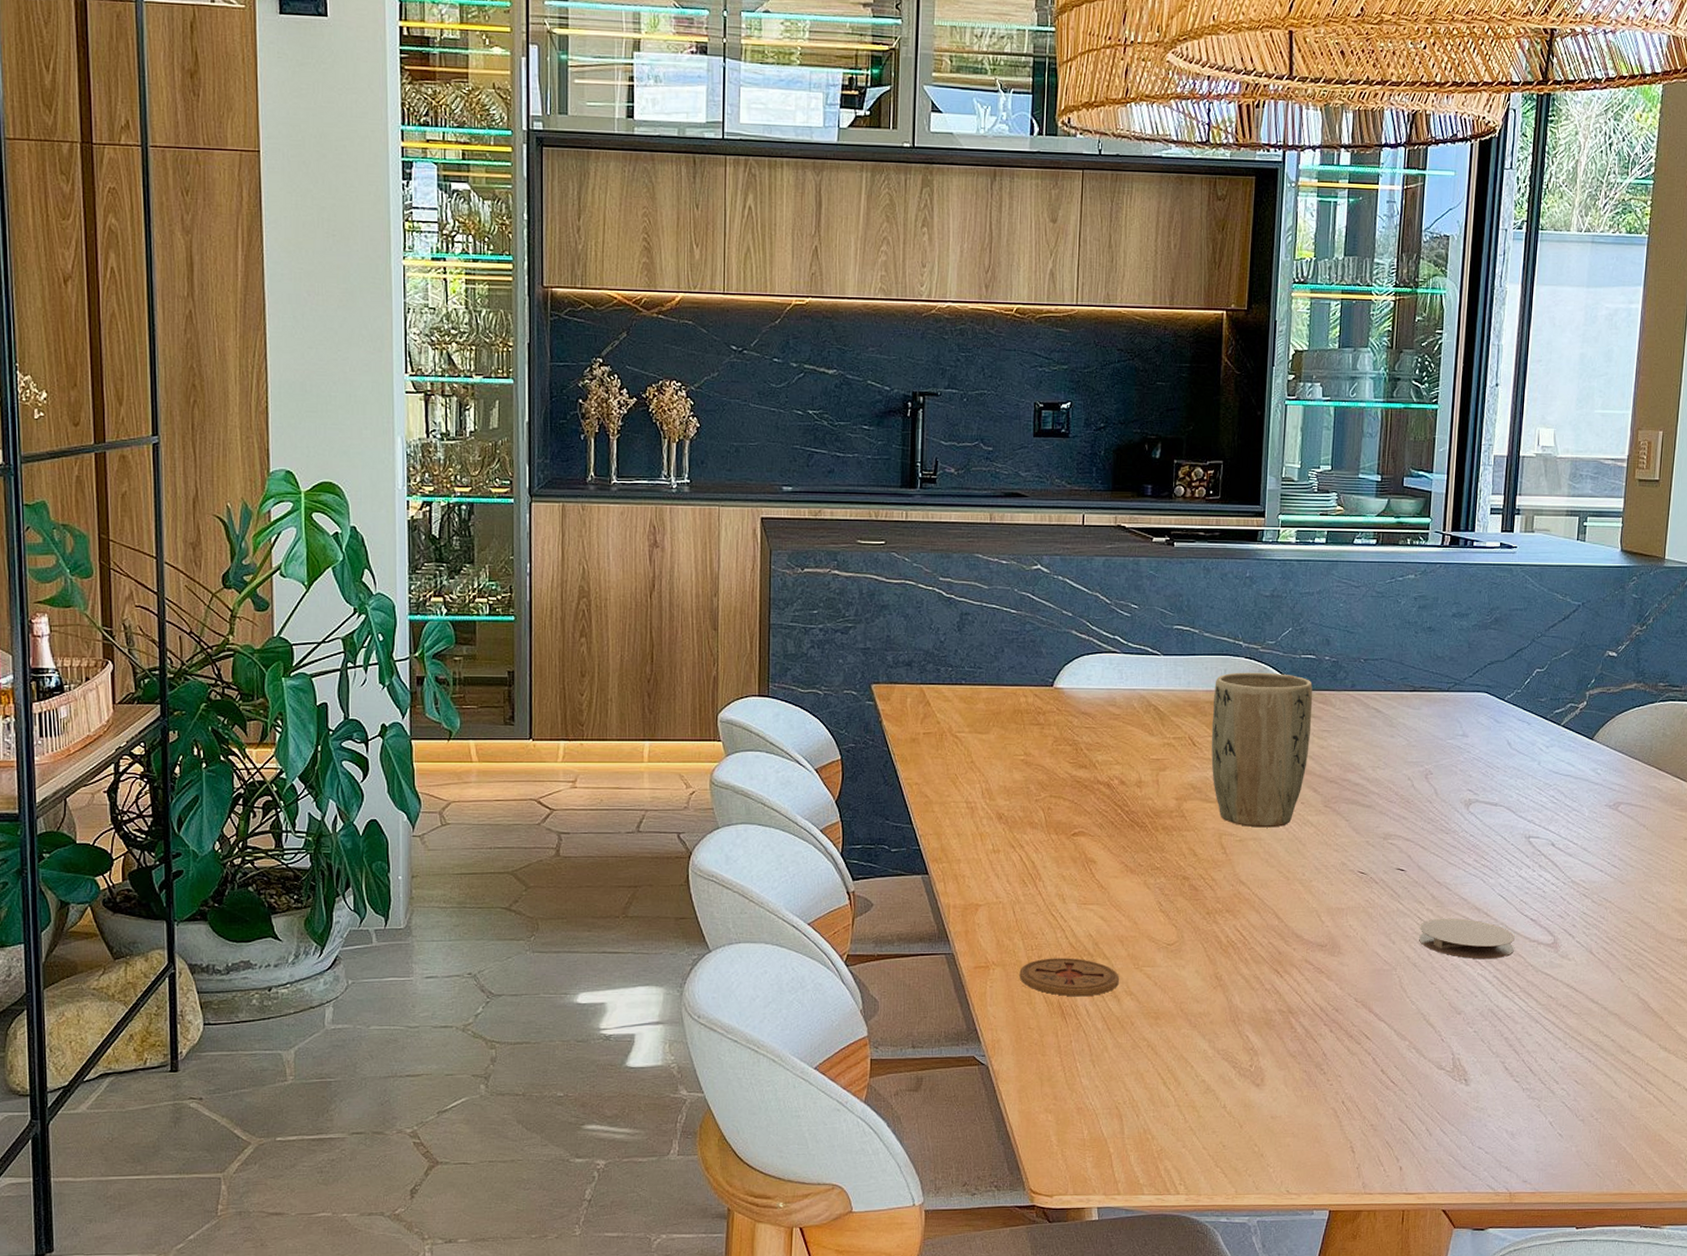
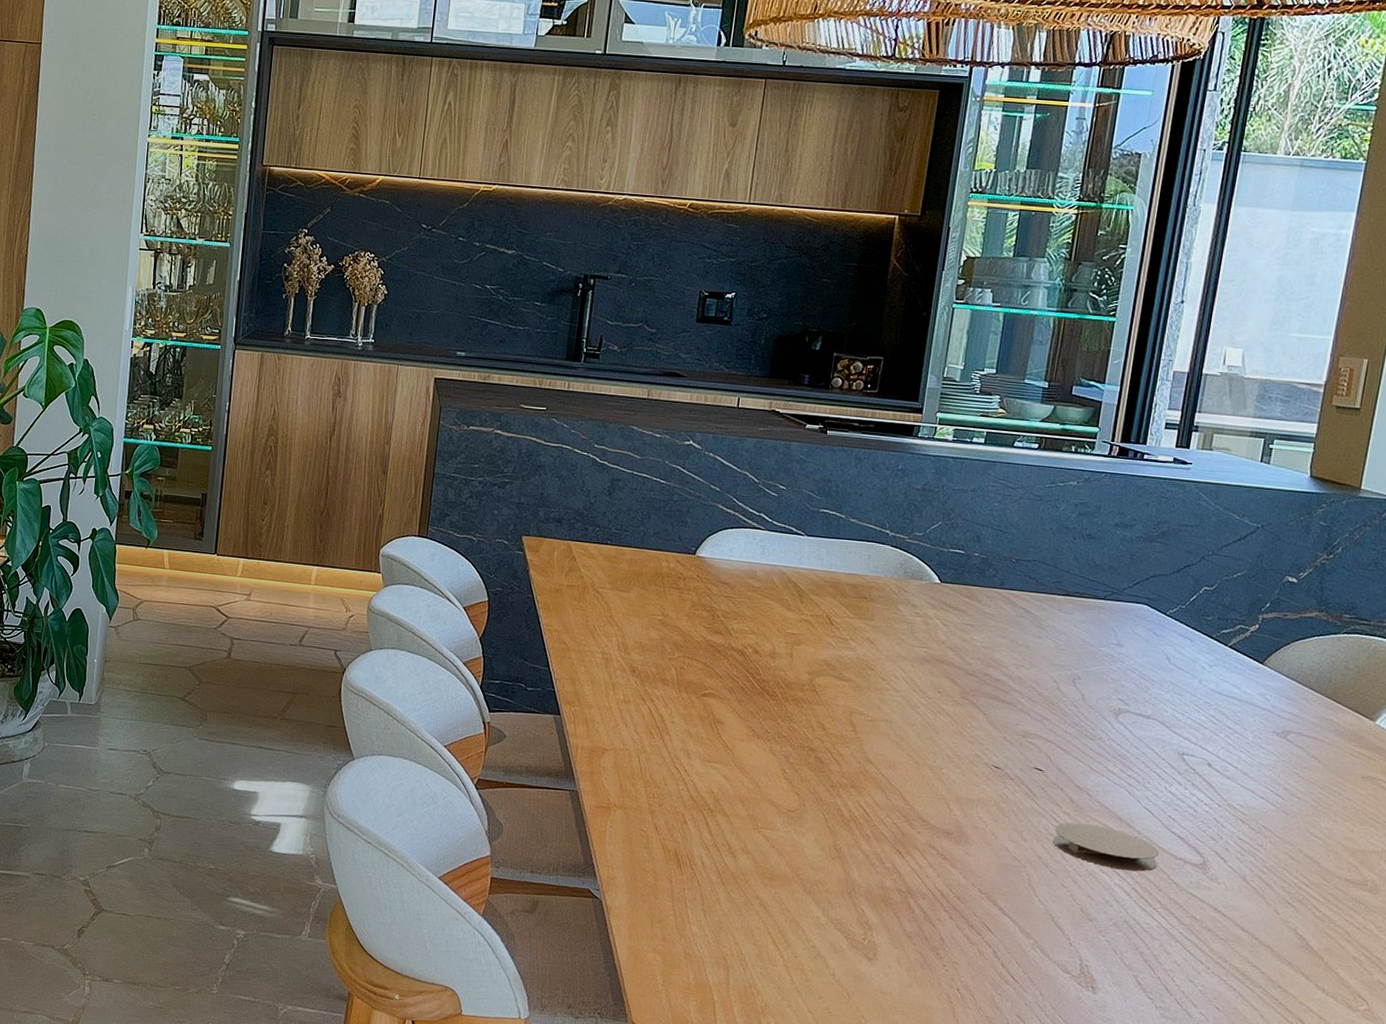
coaster: present [1019,958,1119,997] -> none [639,807,737,849]
plant pot: present [1211,672,1313,828] -> none [847,559,959,713]

